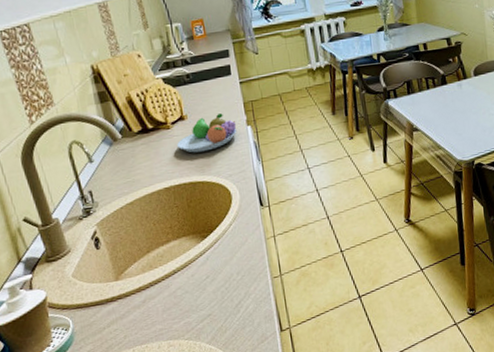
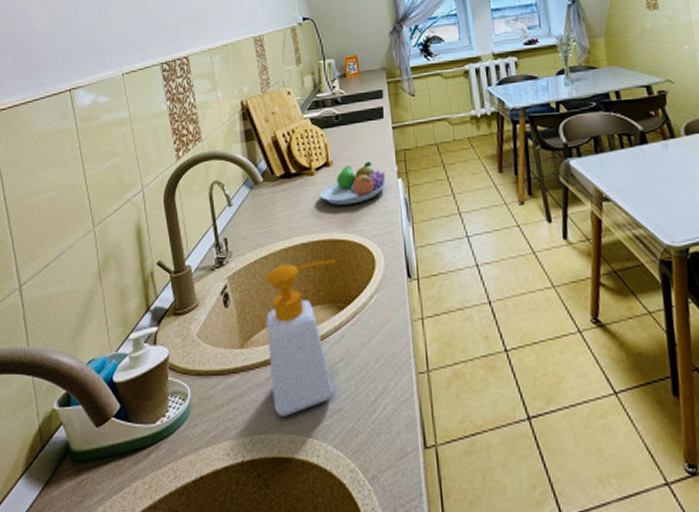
soap bottle: none [133,198,203,328] -> present [266,259,337,416]

